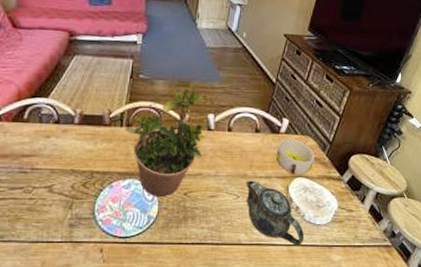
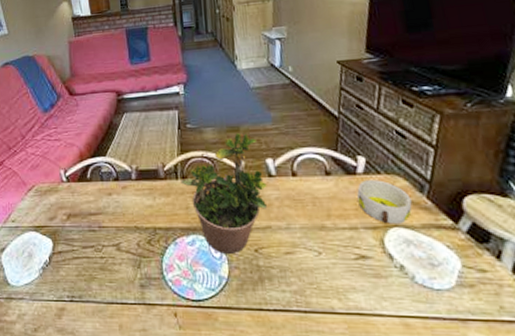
teapot: present [245,180,305,246] -> none [326,233,422,318]

